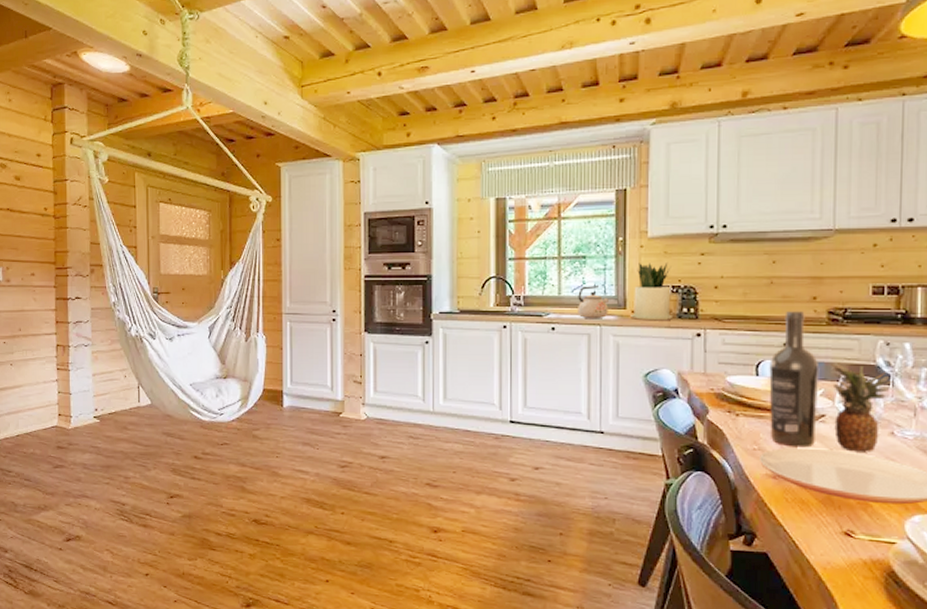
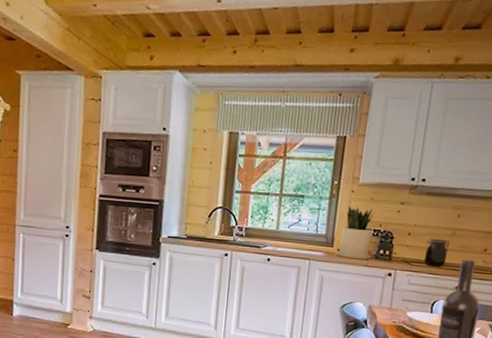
kettle: present [578,286,609,319] -> none [291,223,319,254]
jar: none [738,290,768,323] -> present [424,238,450,268]

